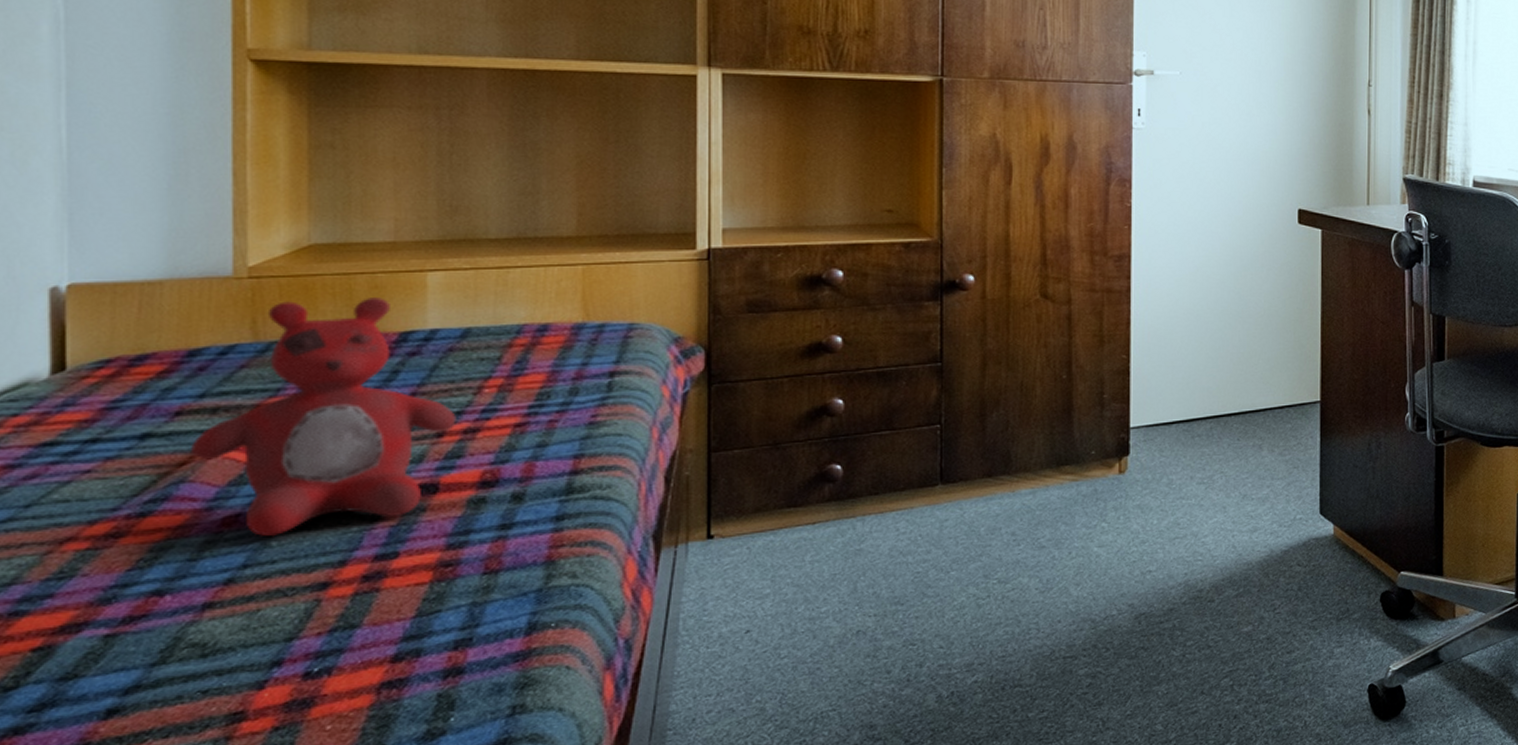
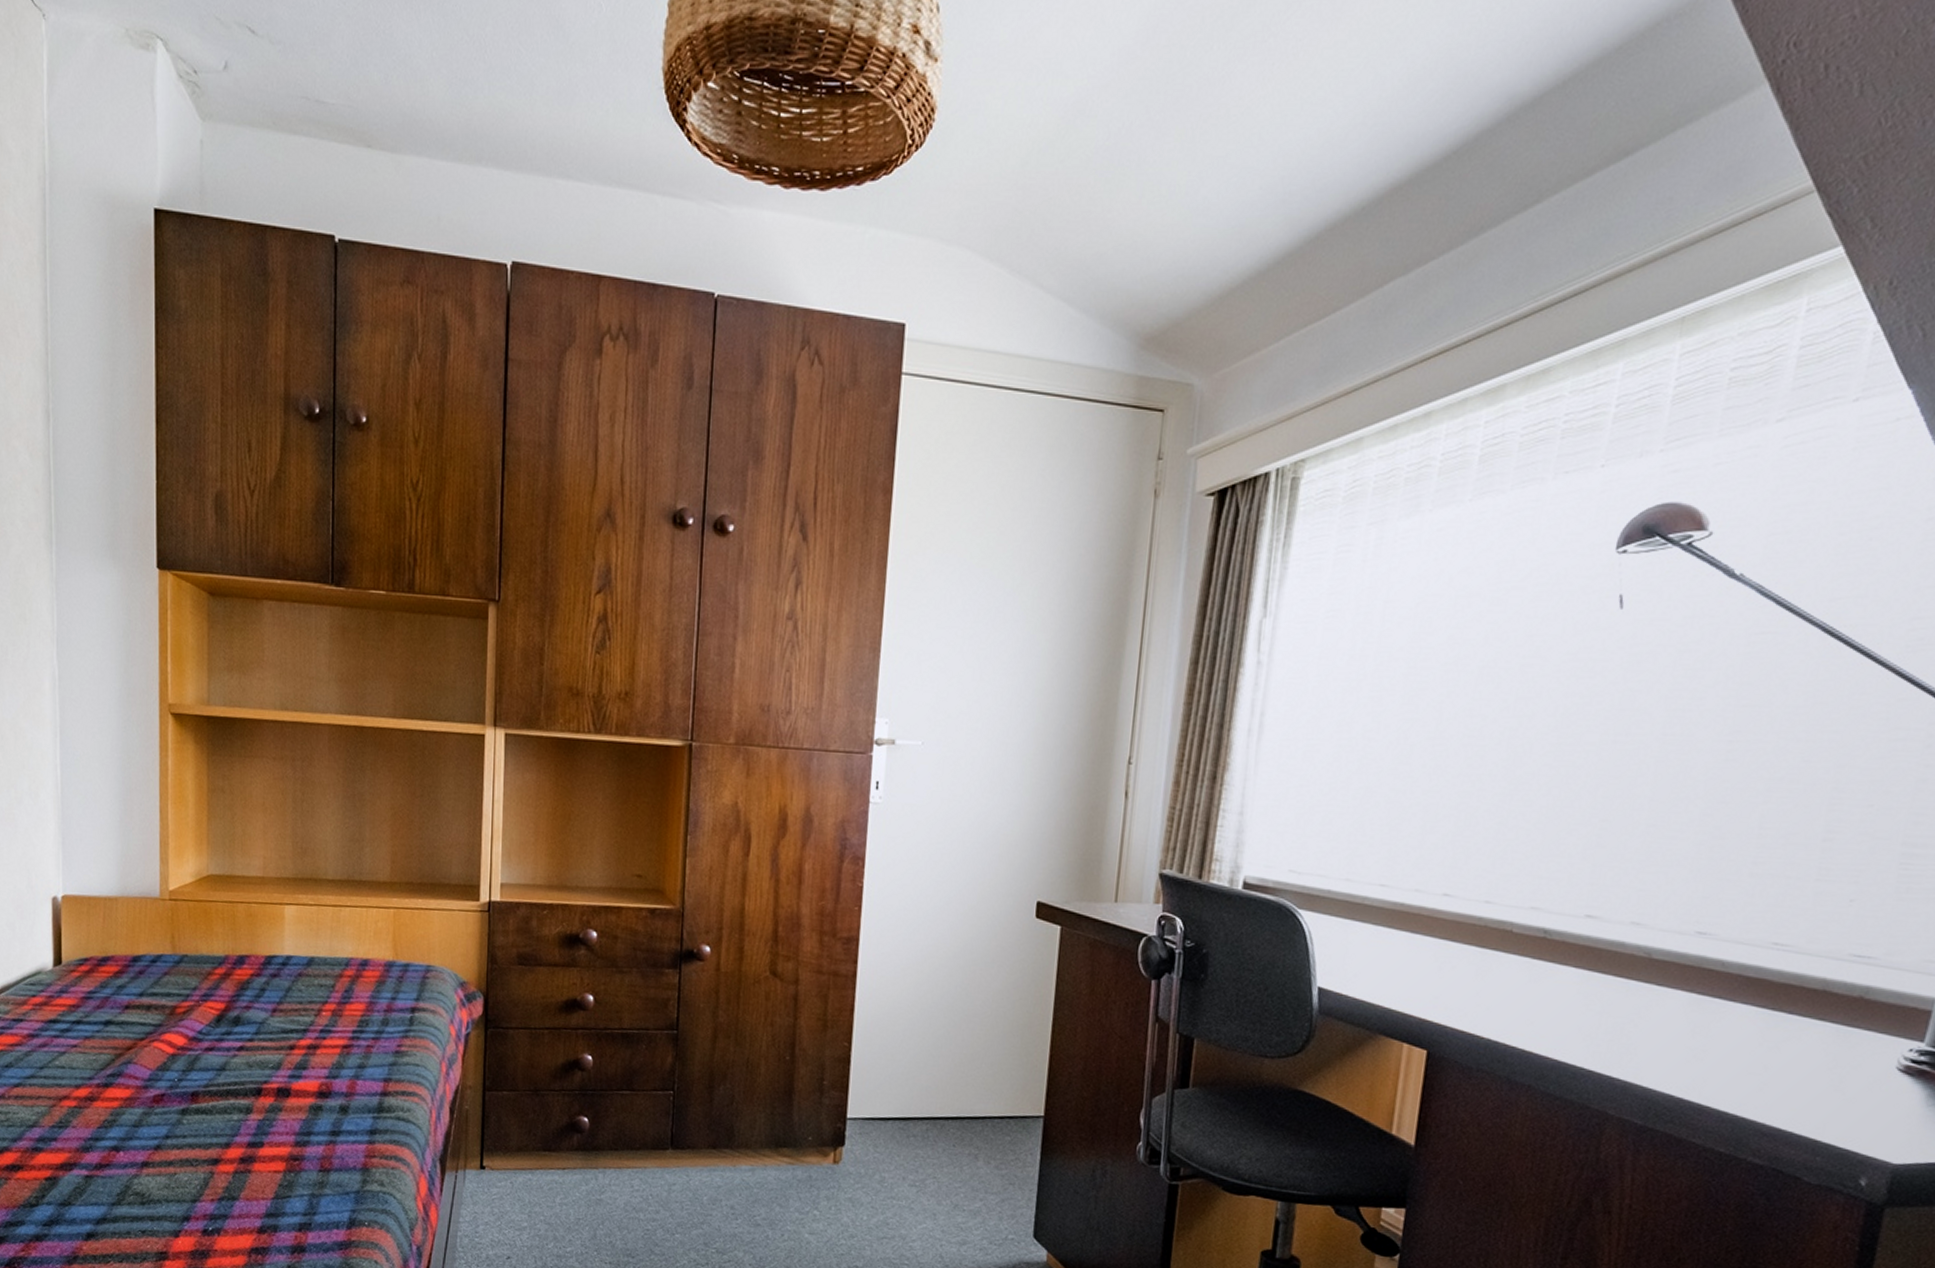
stuffed bear: present [189,298,456,537] -> none [134,922,303,1116]

